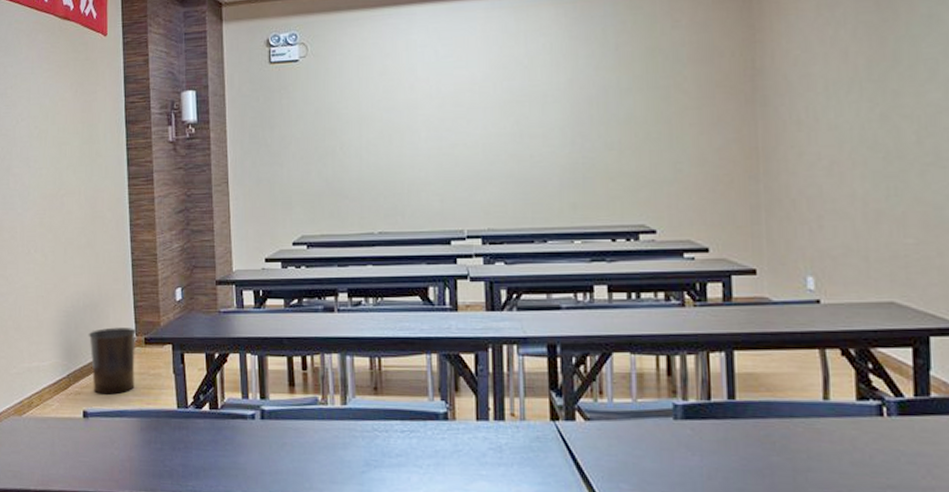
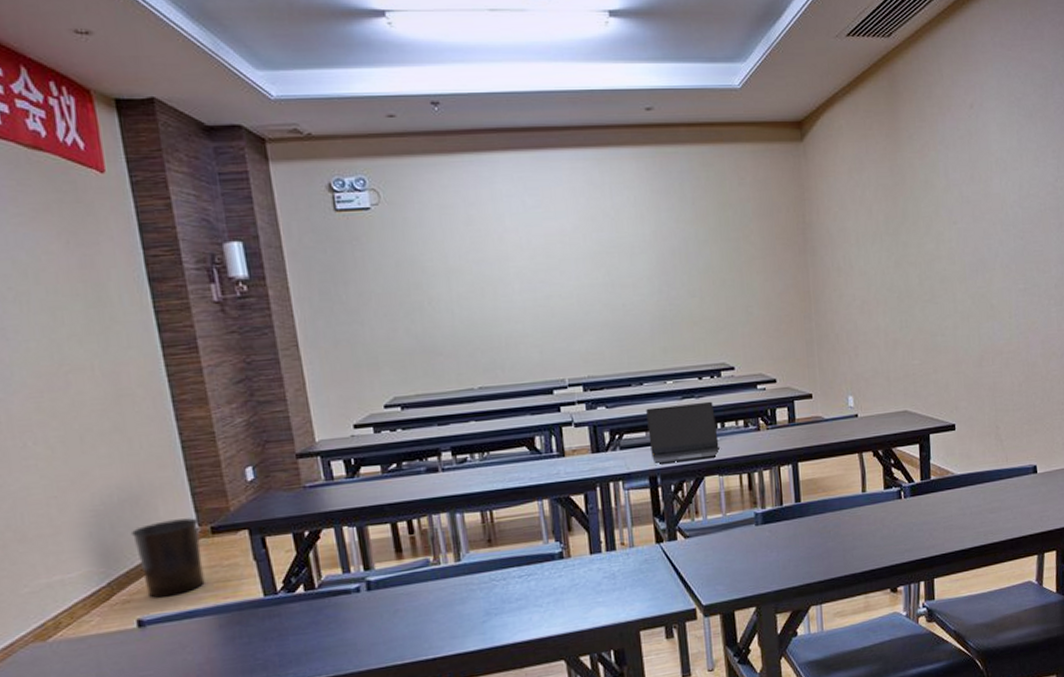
laptop: none [549,267,636,334] -> present [646,401,722,466]

